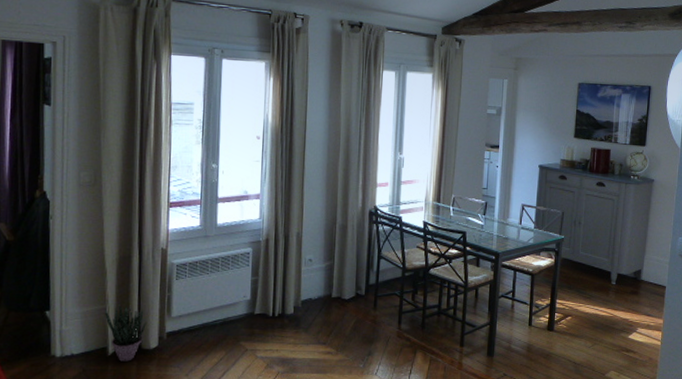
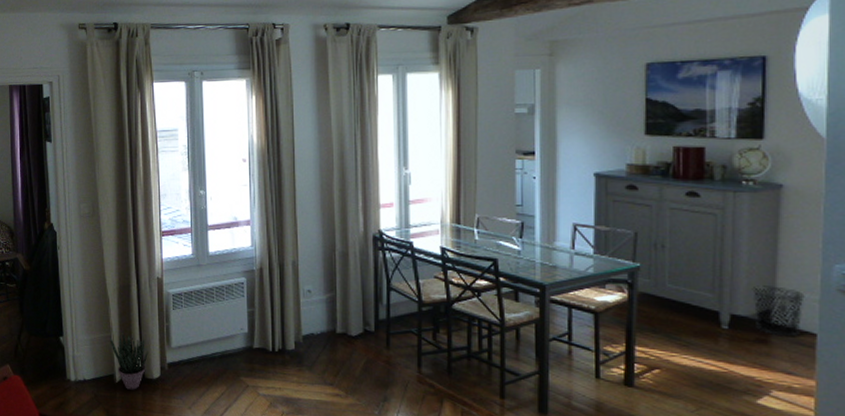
waste bin: none [631,252,661,289] -> present [752,285,805,337]

